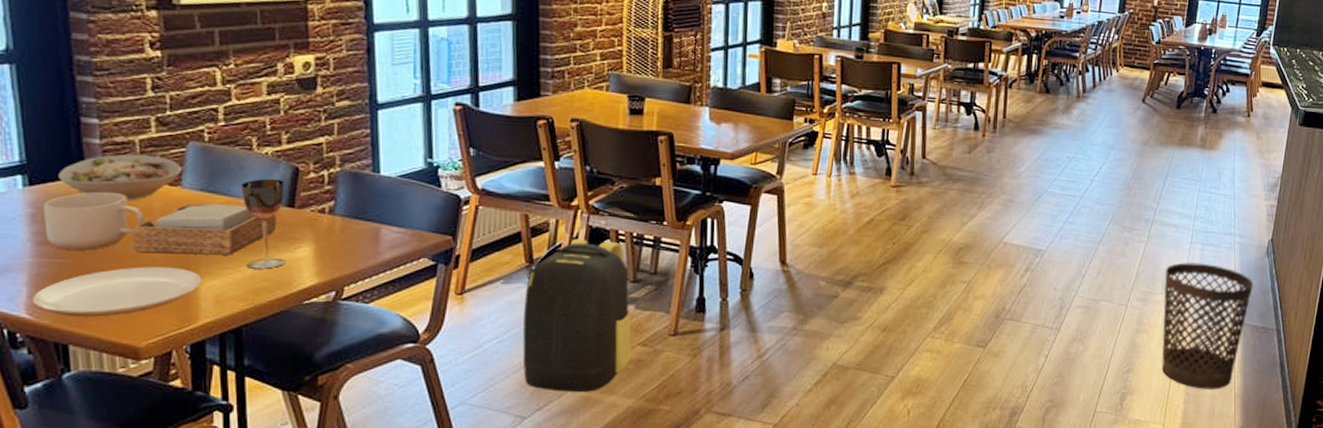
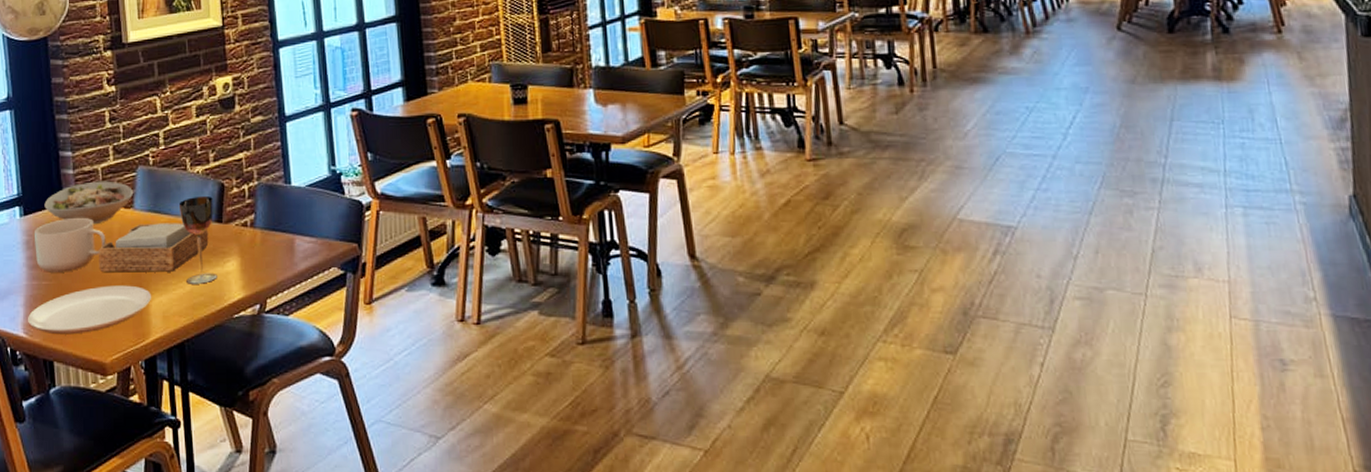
backpack: present [522,238,632,392] -> none [429,240,541,409]
trash bin: present [1161,262,1253,389] -> none [1194,233,1339,410]

